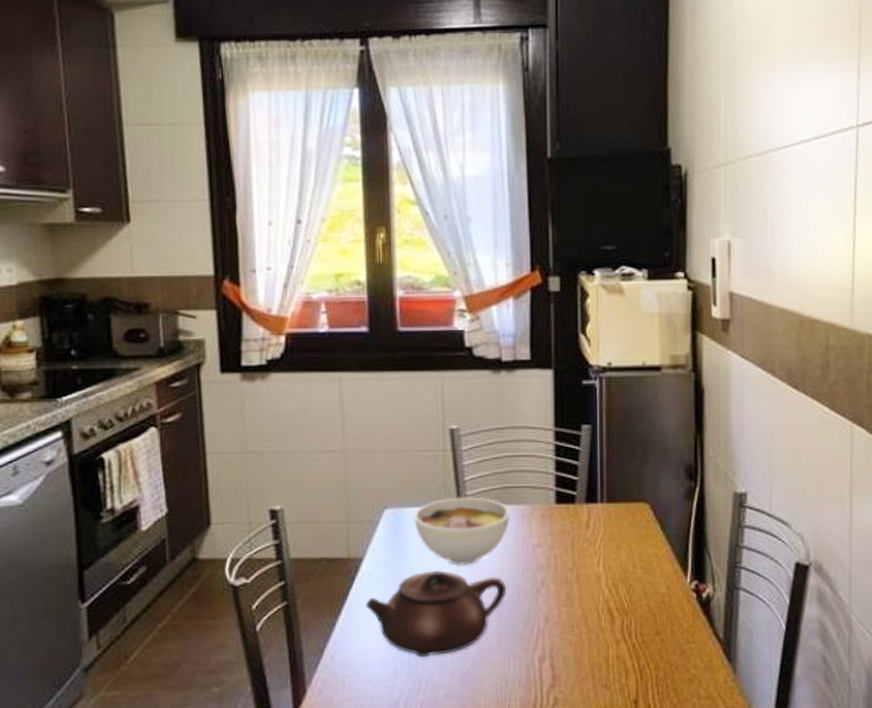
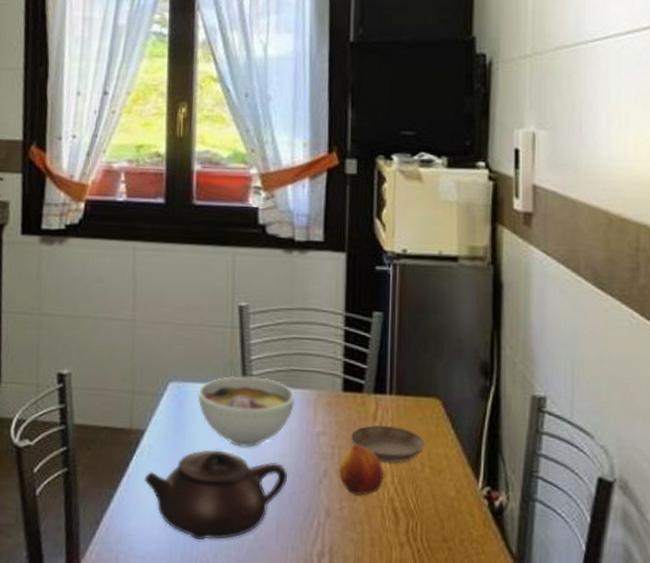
fruit: none [555,553,598,602] -> present [338,444,384,497]
saucer: none [565,532,637,568] -> present [350,424,426,464]

